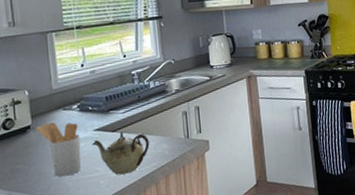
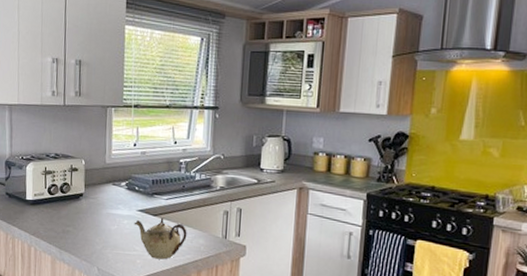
utensil holder: present [35,122,81,177] -> none [86,194,125,248]

